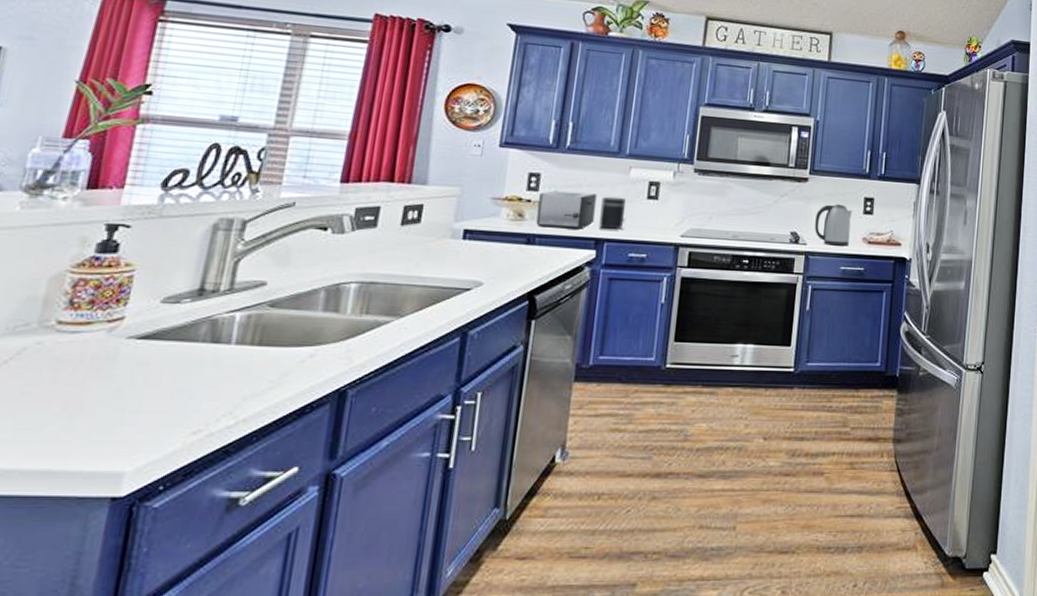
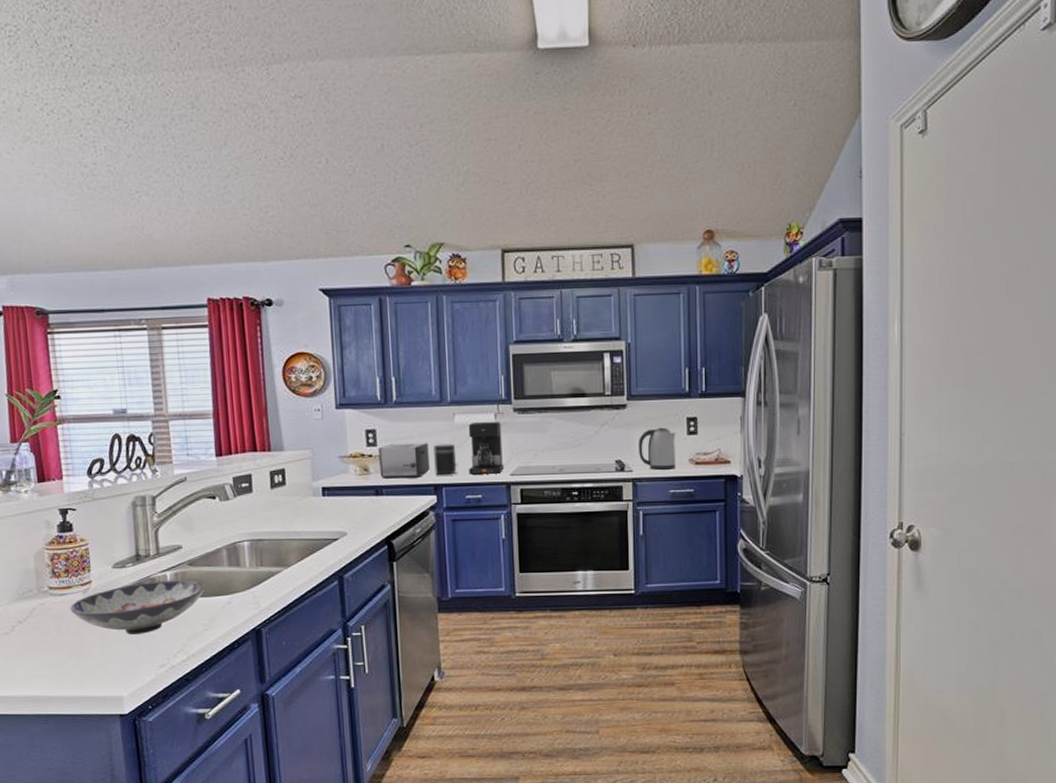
bowl: none [80,323,285,390] -> present [70,580,205,634]
coffee maker: none [636,178,679,234] -> present [468,422,504,475]

